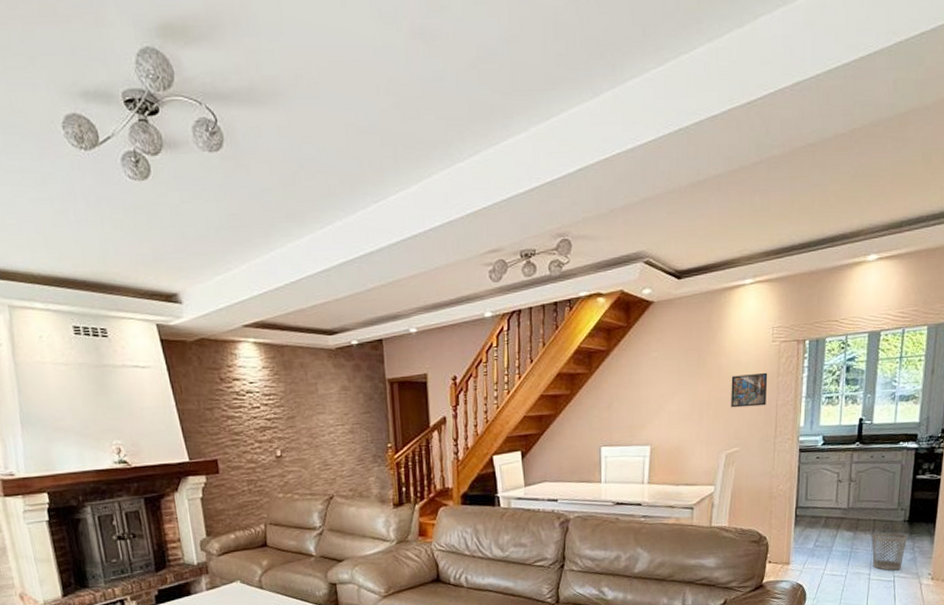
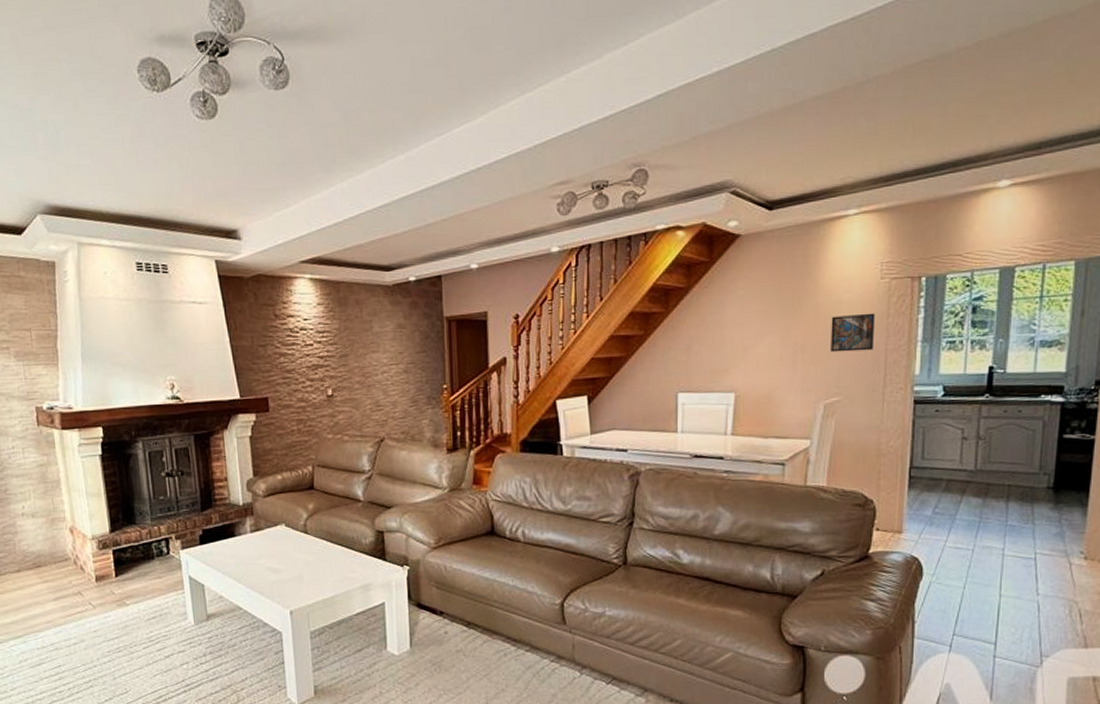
wastebasket: present [872,532,907,571] -> none [1006,500,1052,547]

